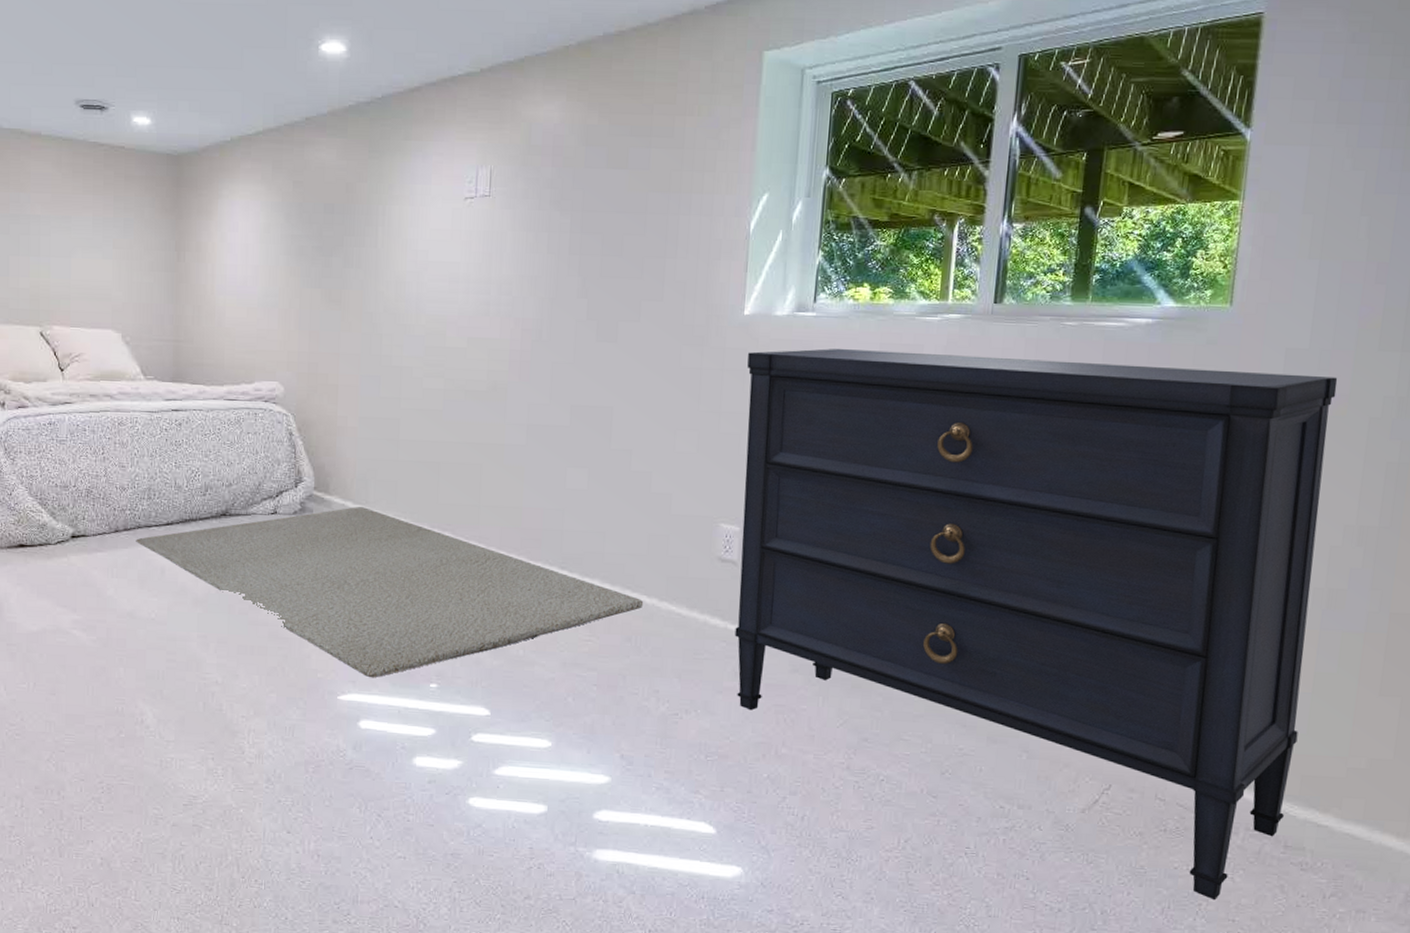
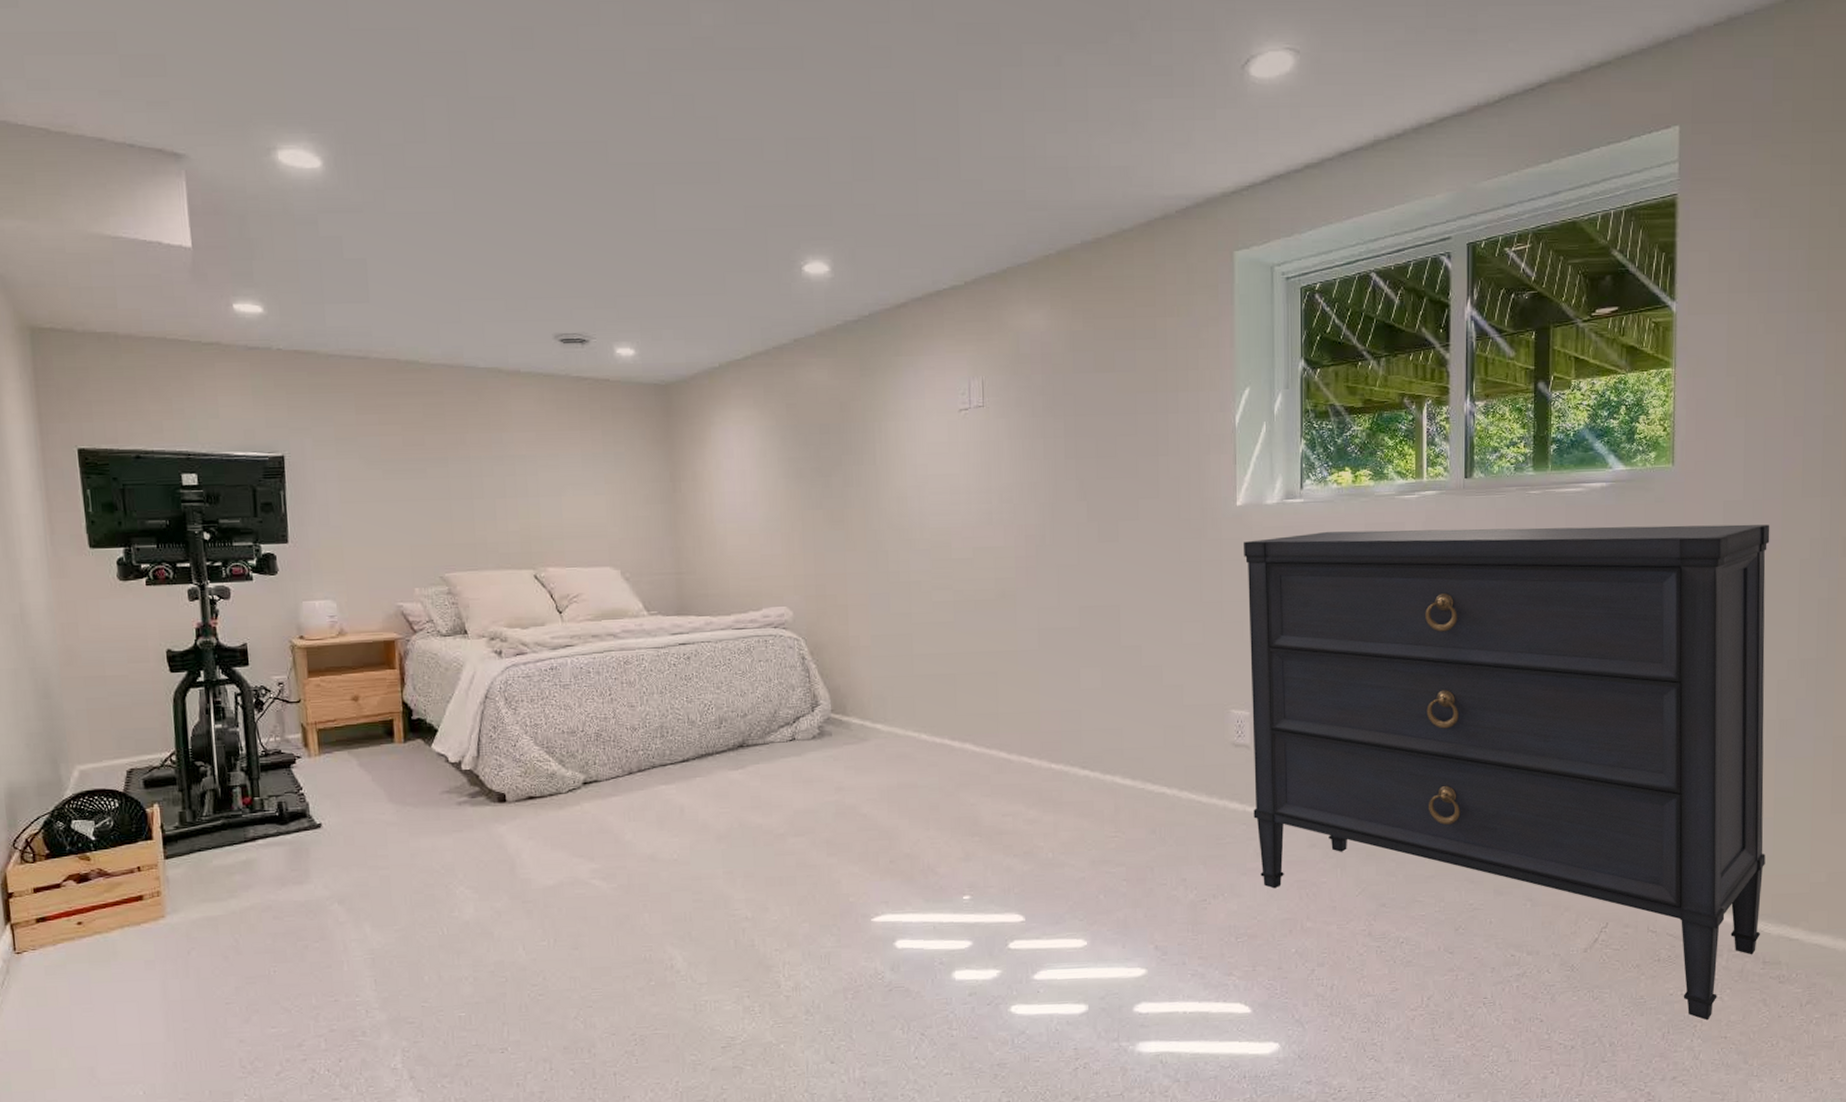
rug: present [136,507,644,678] -> none [651,725,1165,897]

